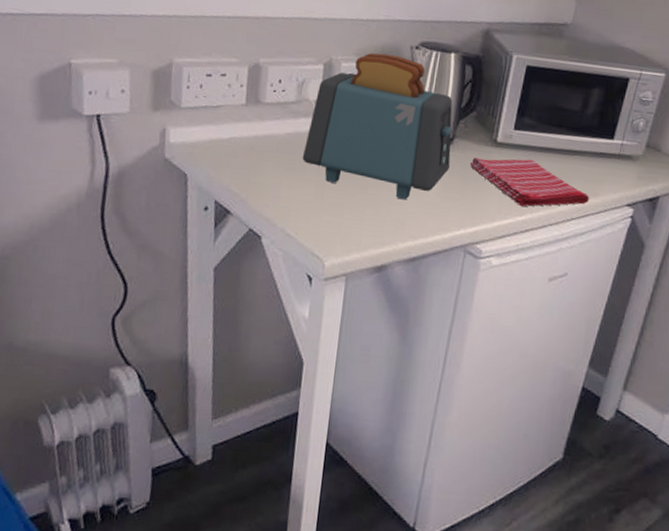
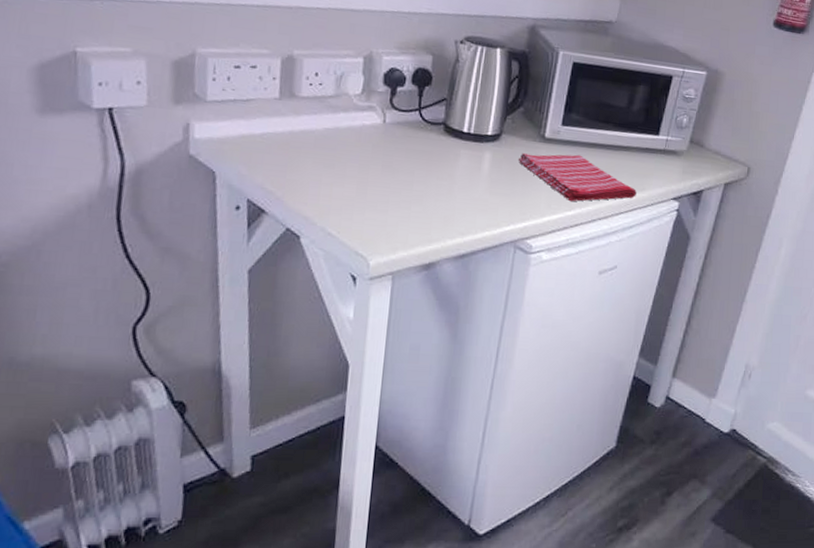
toaster: present [302,53,453,200] -> none [342,46,500,197]

